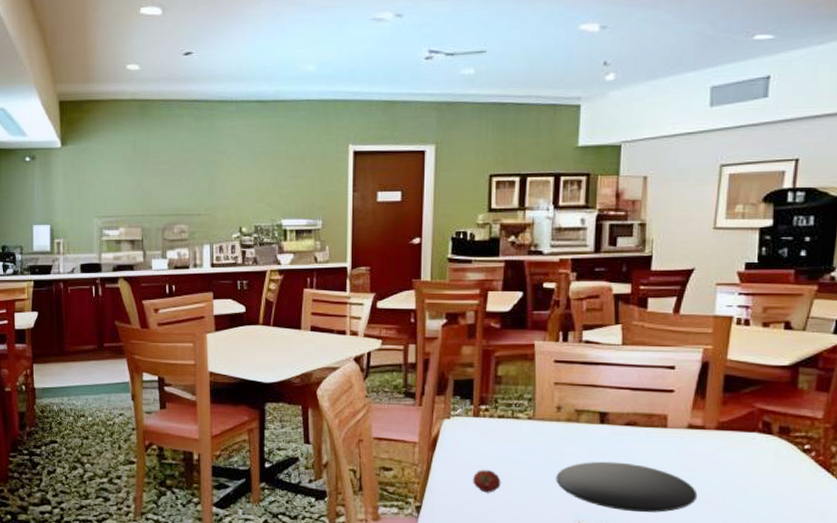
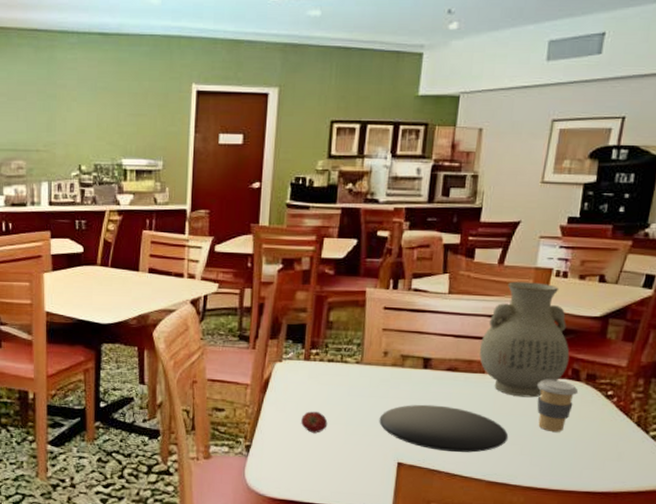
vase: none [659,331,759,453] -> present [479,281,570,398]
coffee cup: none [725,433,770,490] -> present [537,379,578,432]

